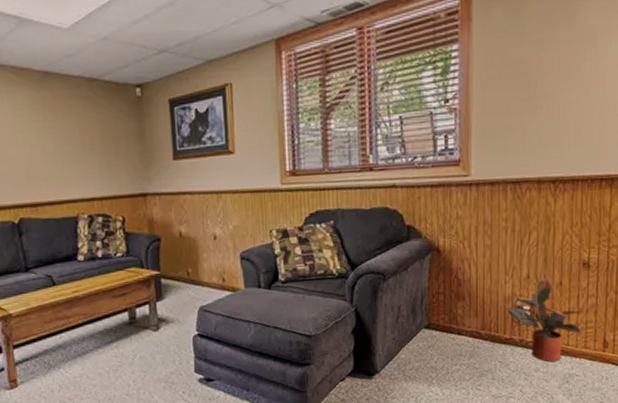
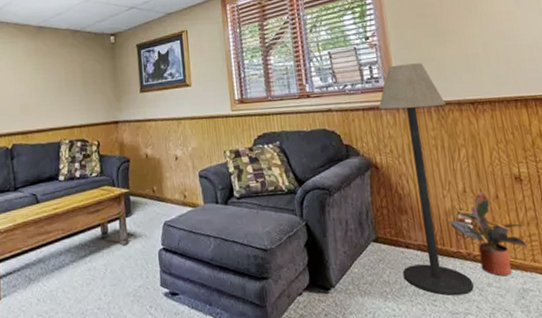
floor lamp: none [449,133,524,381] -> present [378,63,474,296]

